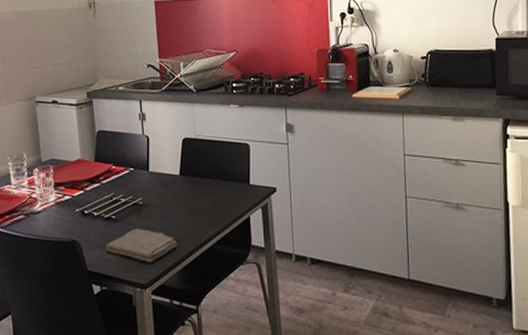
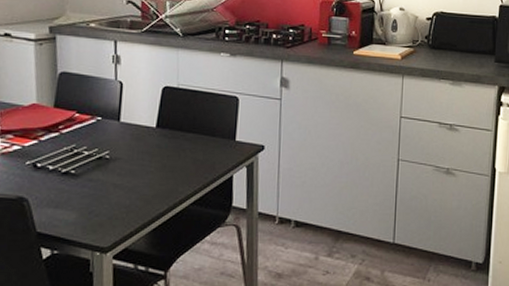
washcloth: present [105,228,178,263] -> none [60,185,148,224]

